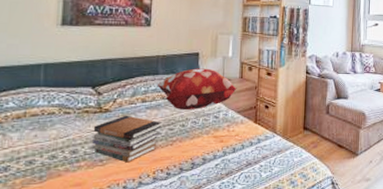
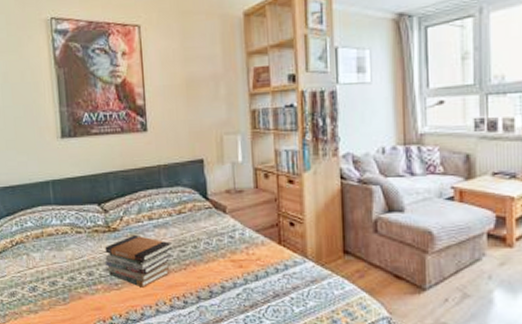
decorative pillow: present [158,68,237,109] -> none [163,178,253,228]

